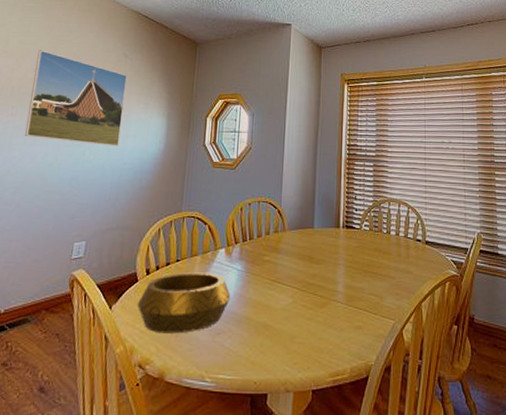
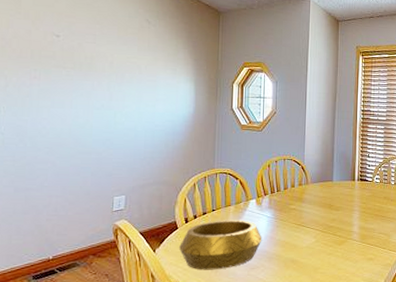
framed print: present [24,50,127,146] -> none [51,12,152,110]

